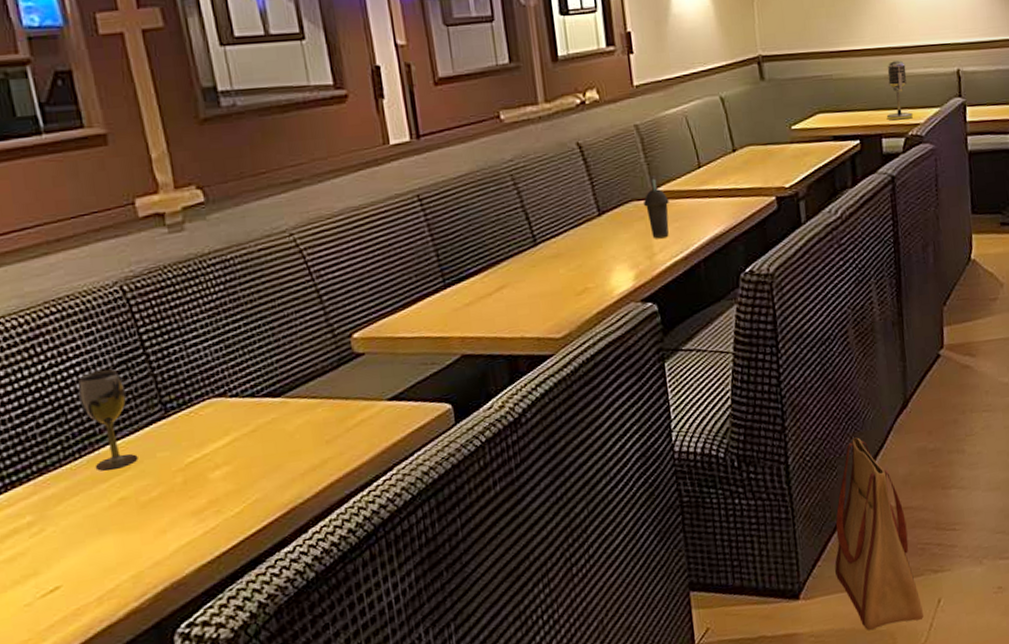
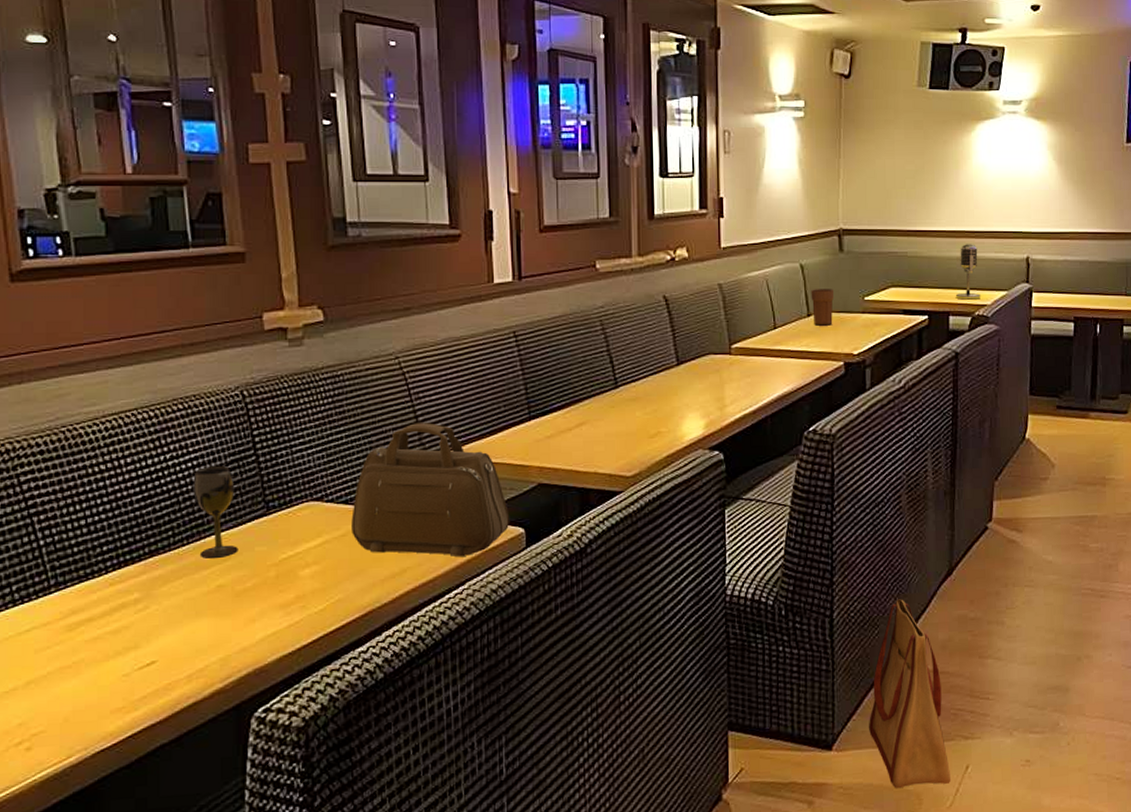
handbag: none [260,301,435,446] -> present [351,423,510,557]
cup: present [643,178,669,239] -> none [719,335,744,392]
cup: none [734,120,761,161] -> present [811,289,835,326]

